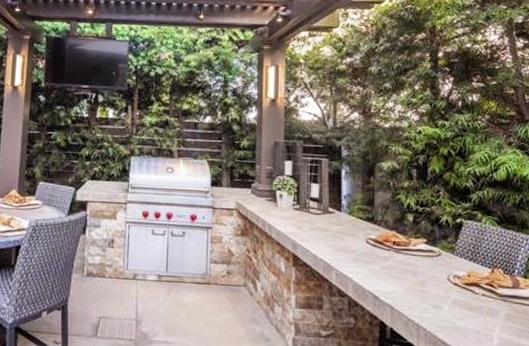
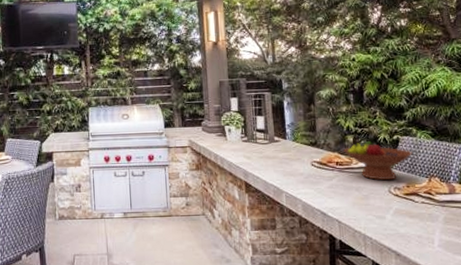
fruit bowl: none [402,222,476,267] -> present [344,141,413,181]

